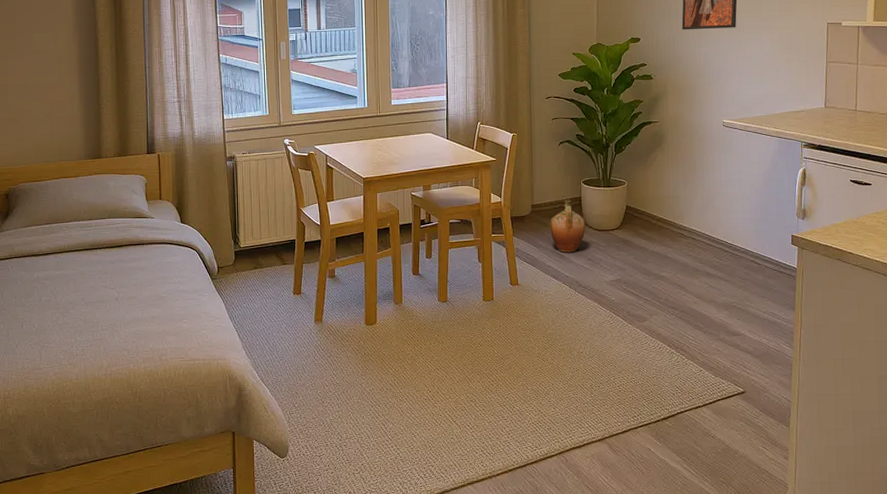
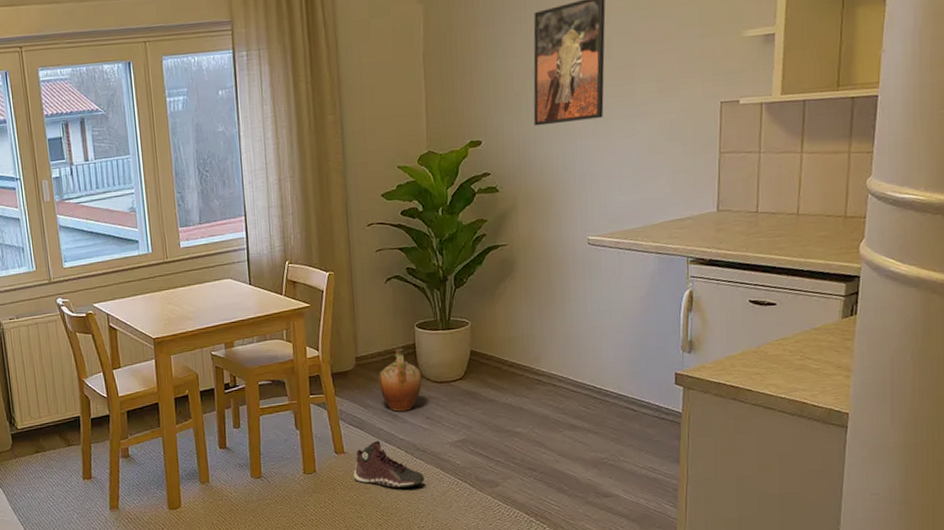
sneaker: none [525,276,584,317] -> present [353,440,424,488]

